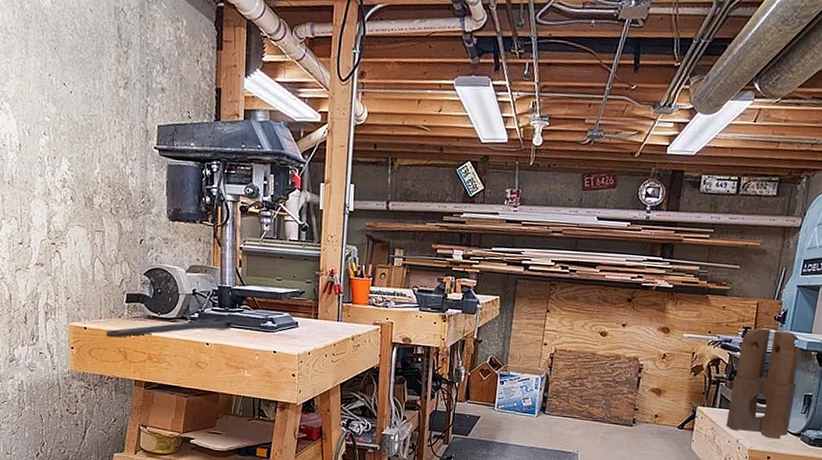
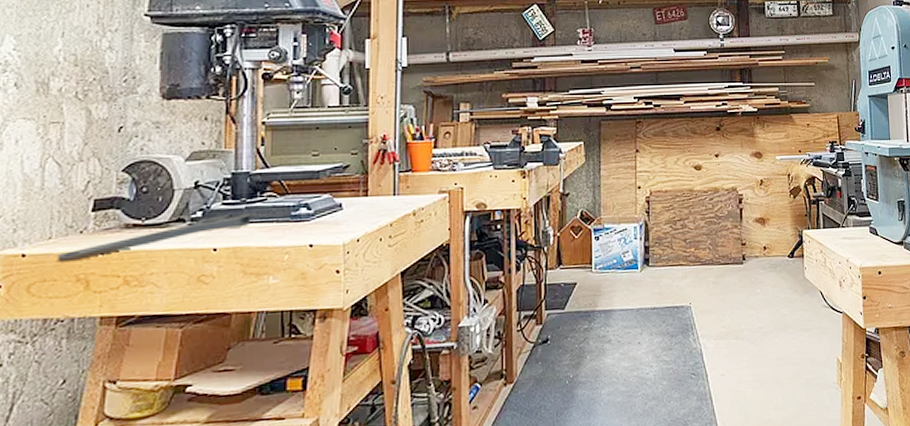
wooden clamp: present [726,327,801,440] -> none [830,140,892,253]

